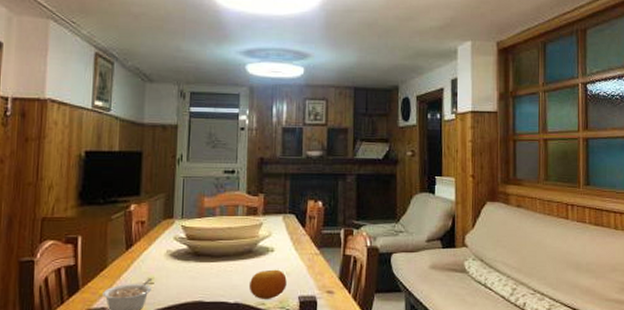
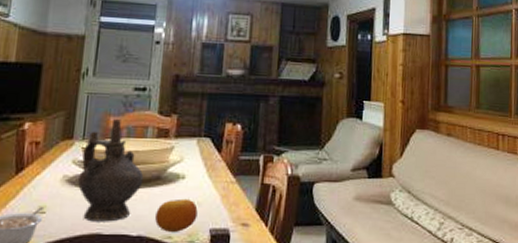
ceremonial vessel: none [180,200,237,291] -> present [78,119,144,222]

